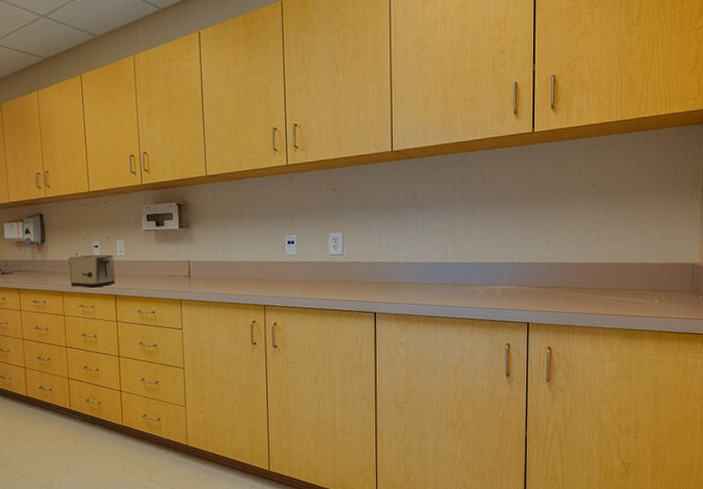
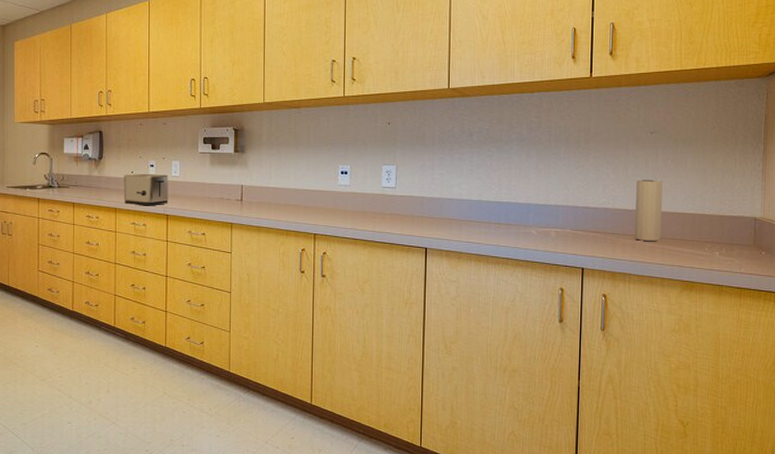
paper towel roll: none [577,232,605,293] -> present [634,179,664,241]

